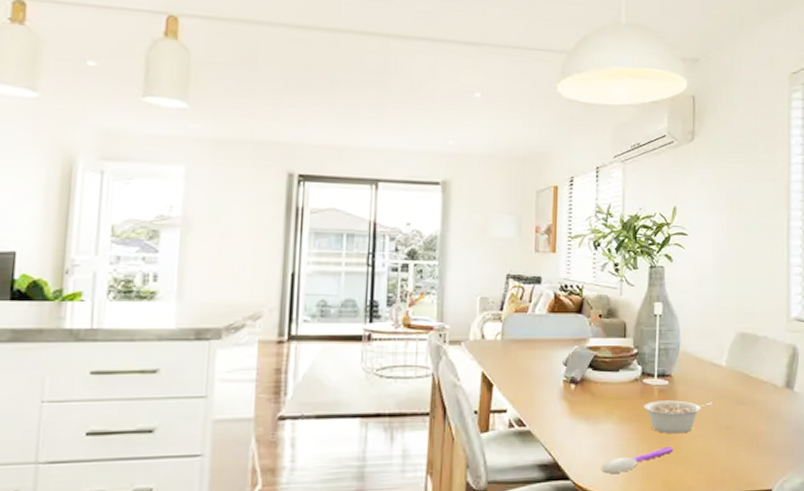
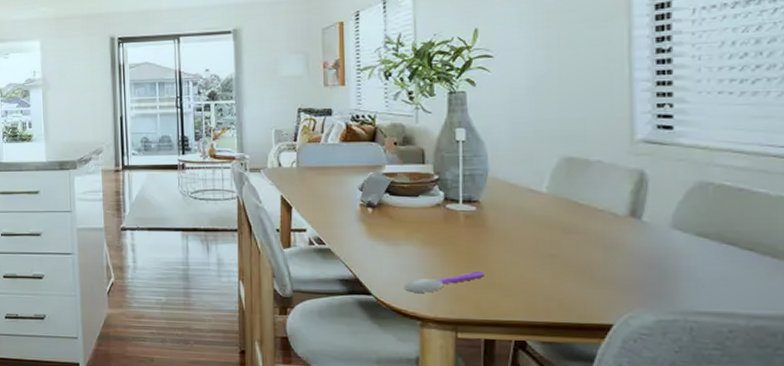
legume: present [643,400,713,434] -> none [447,226,532,260]

